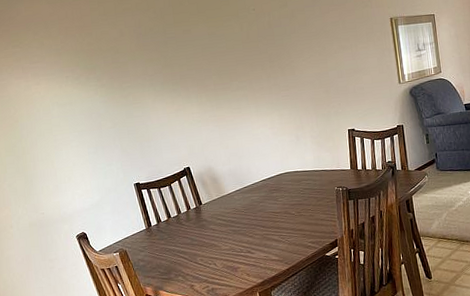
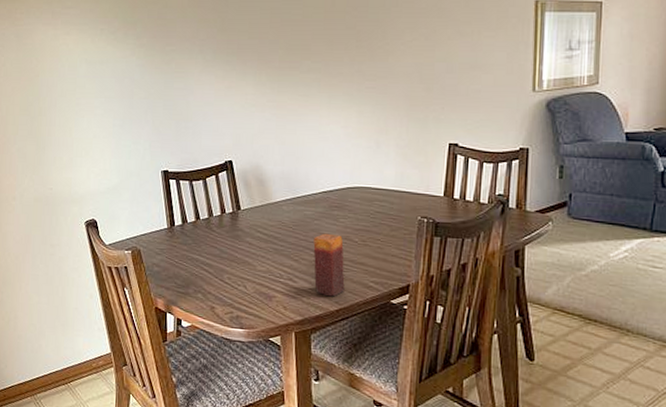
candle: none [261,211,291,260] -> present [313,233,345,297]

